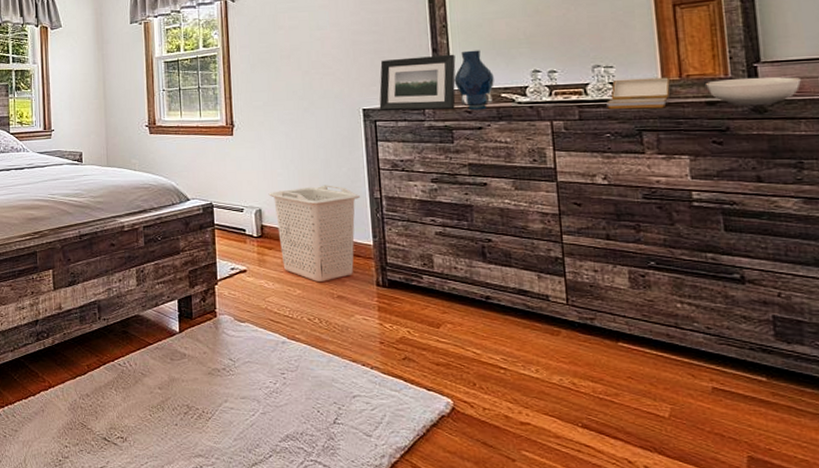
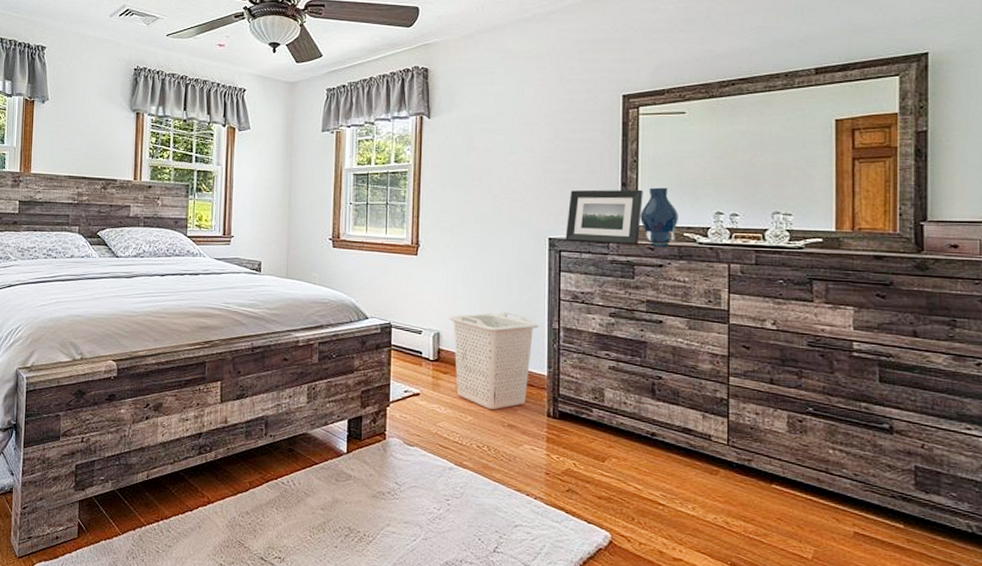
jewelry box: present [606,77,671,110] -> none [782,227,844,259]
bowl: present [706,77,802,106] -> none [876,235,963,263]

